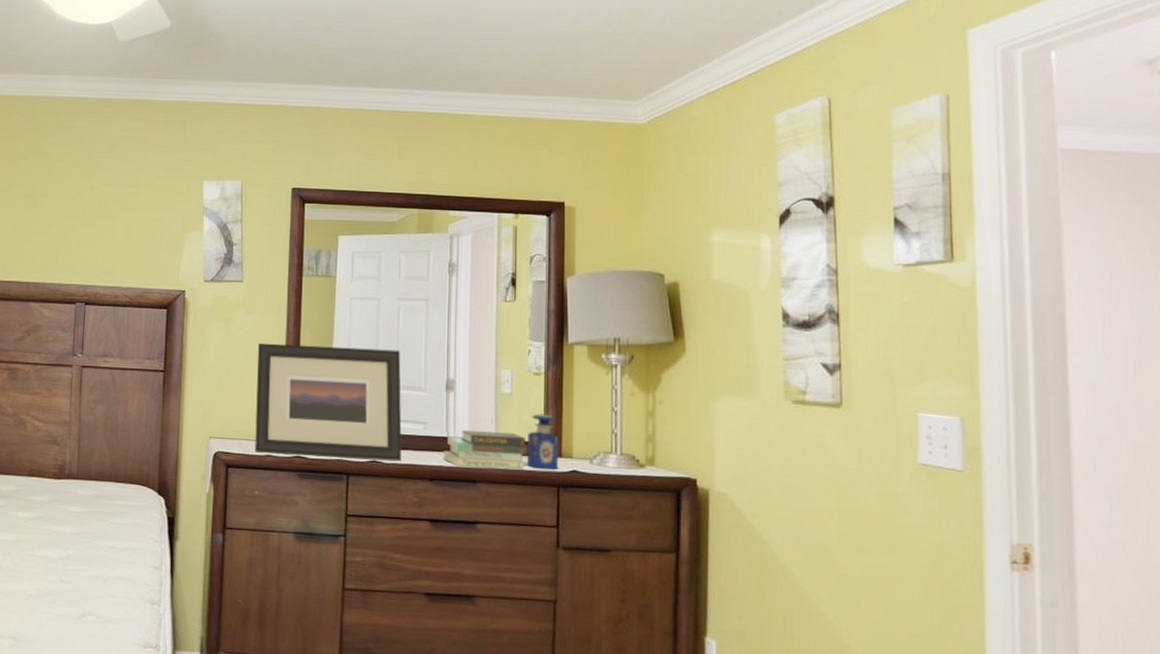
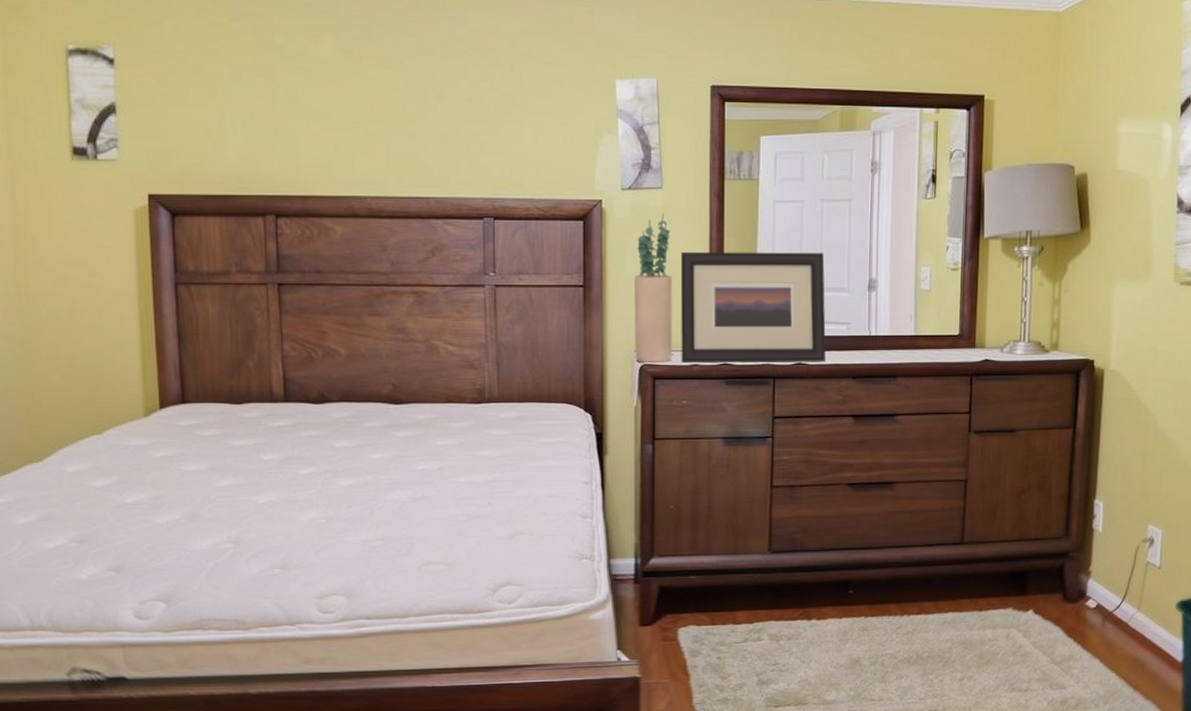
vase: none [209,305,249,452] -> present [633,213,673,364]
books: present [443,430,526,470] -> none [865,327,943,364]
perfume bottle: present [527,413,559,471] -> none [944,308,973,361]

